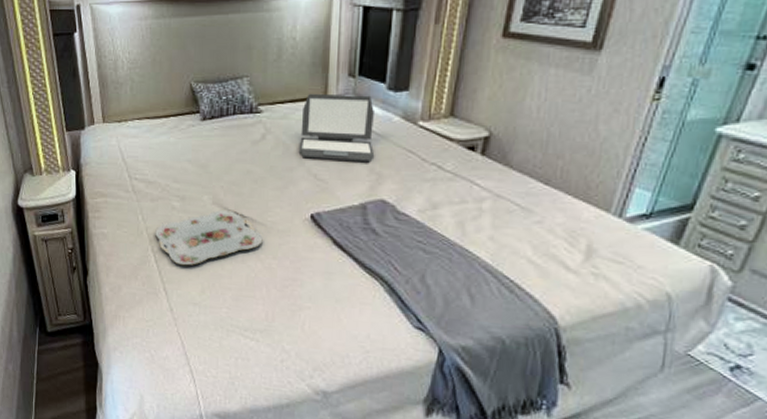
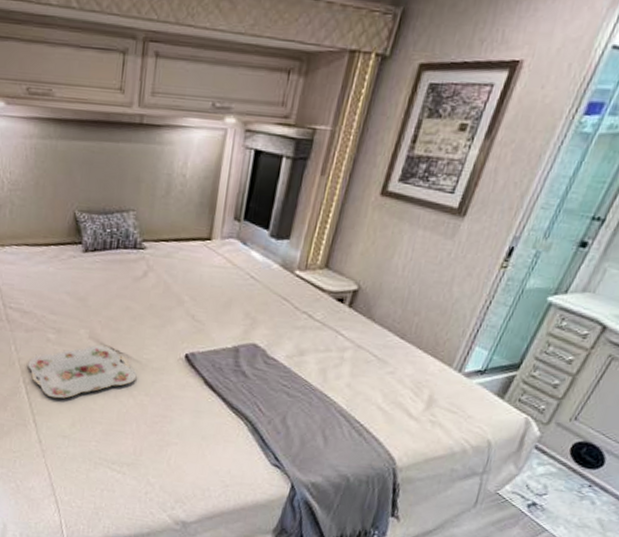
laptop: present [298,93,374,163] -> none [179,233,256,307]

